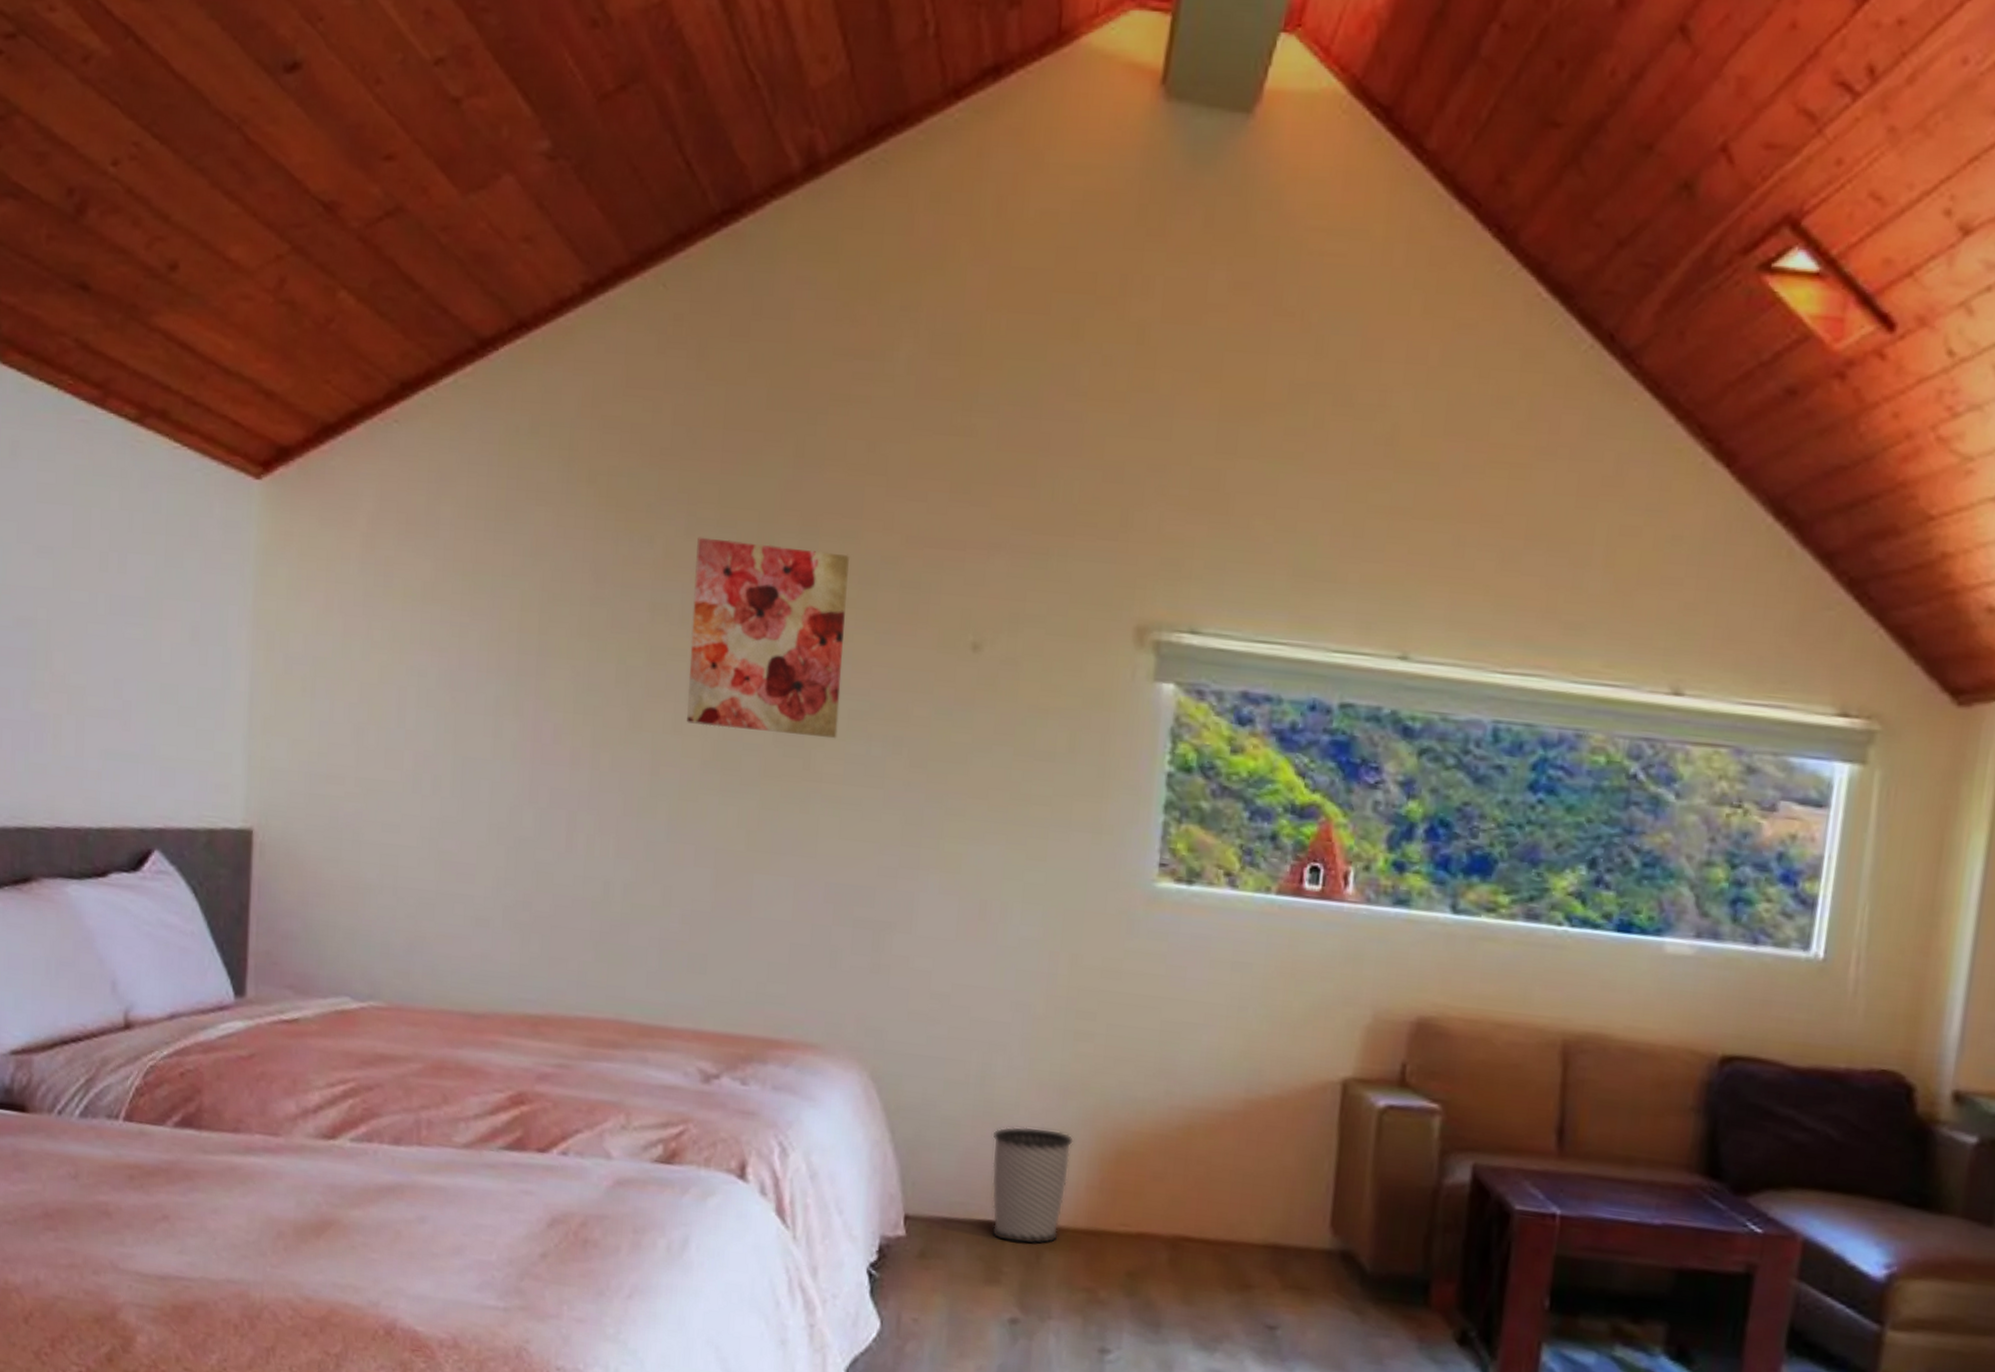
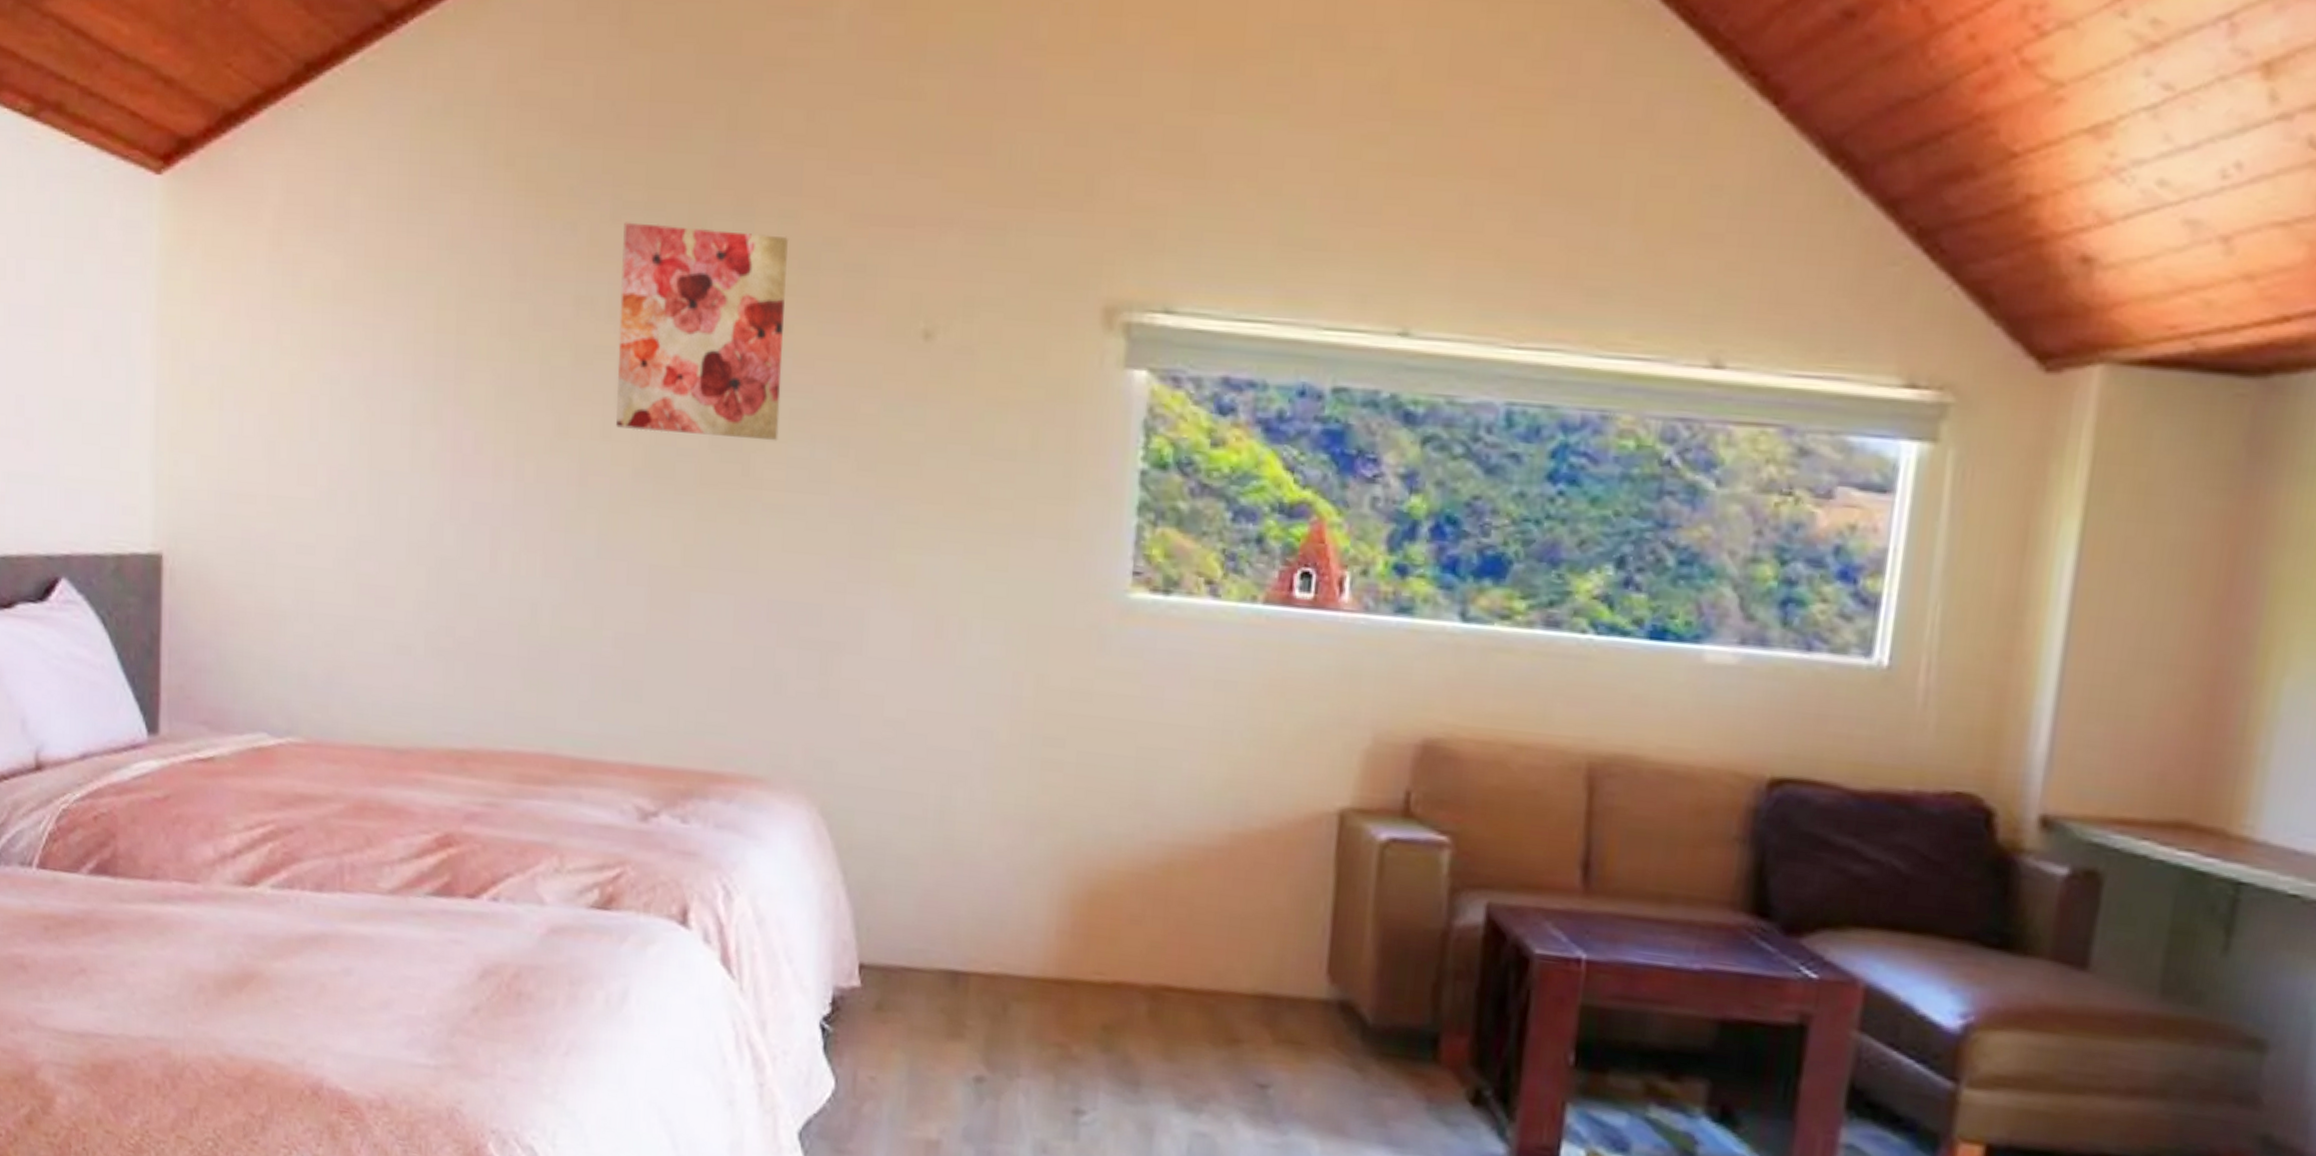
wastebasket: present [991,1126,1073,1245] -> none [953,865,1042,996]

